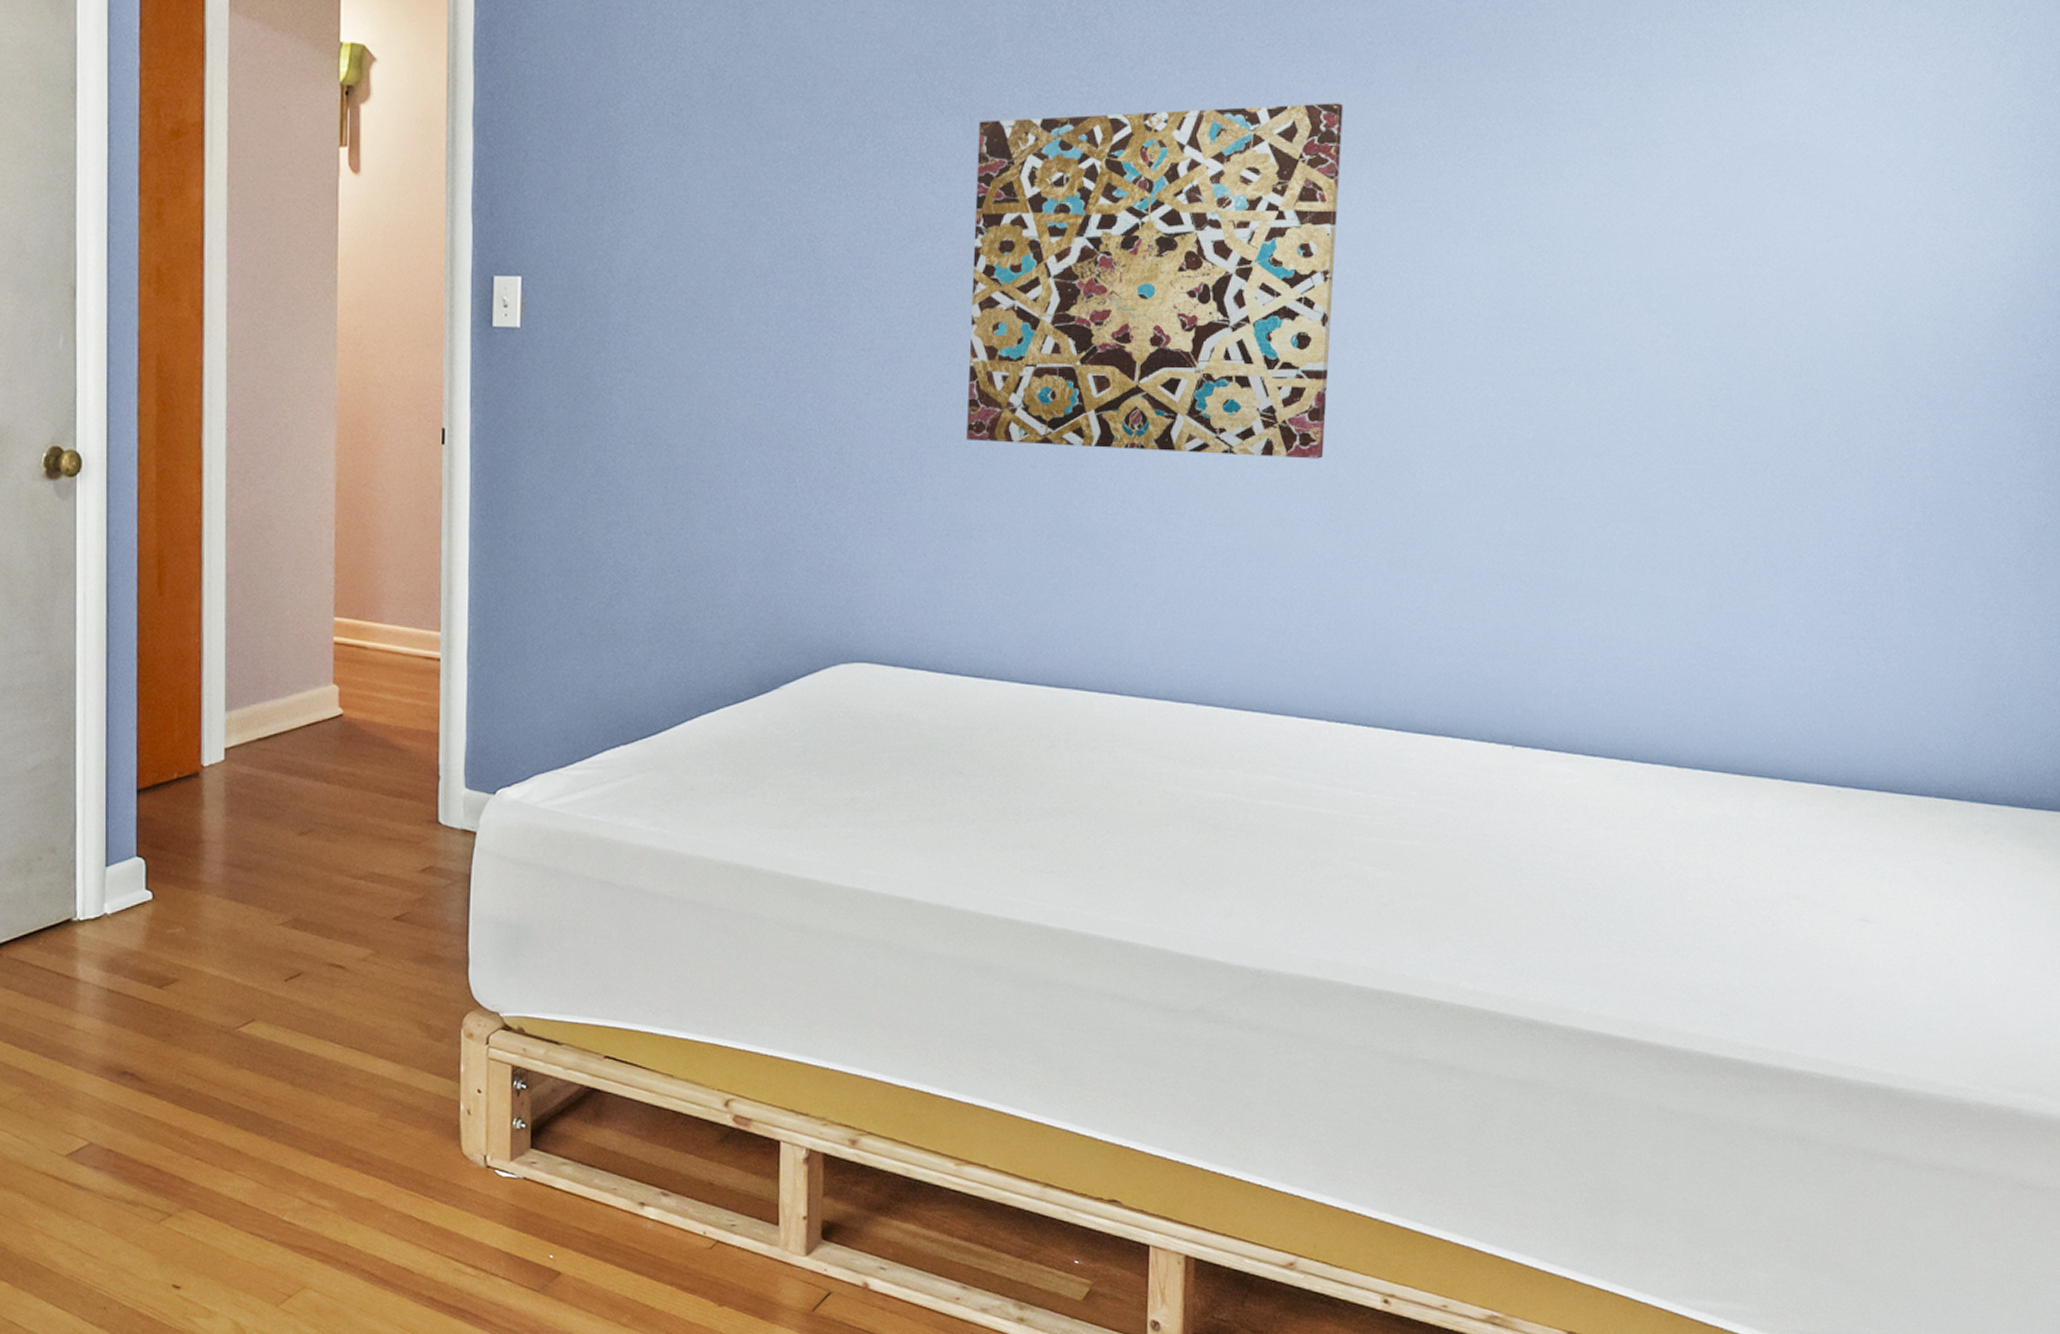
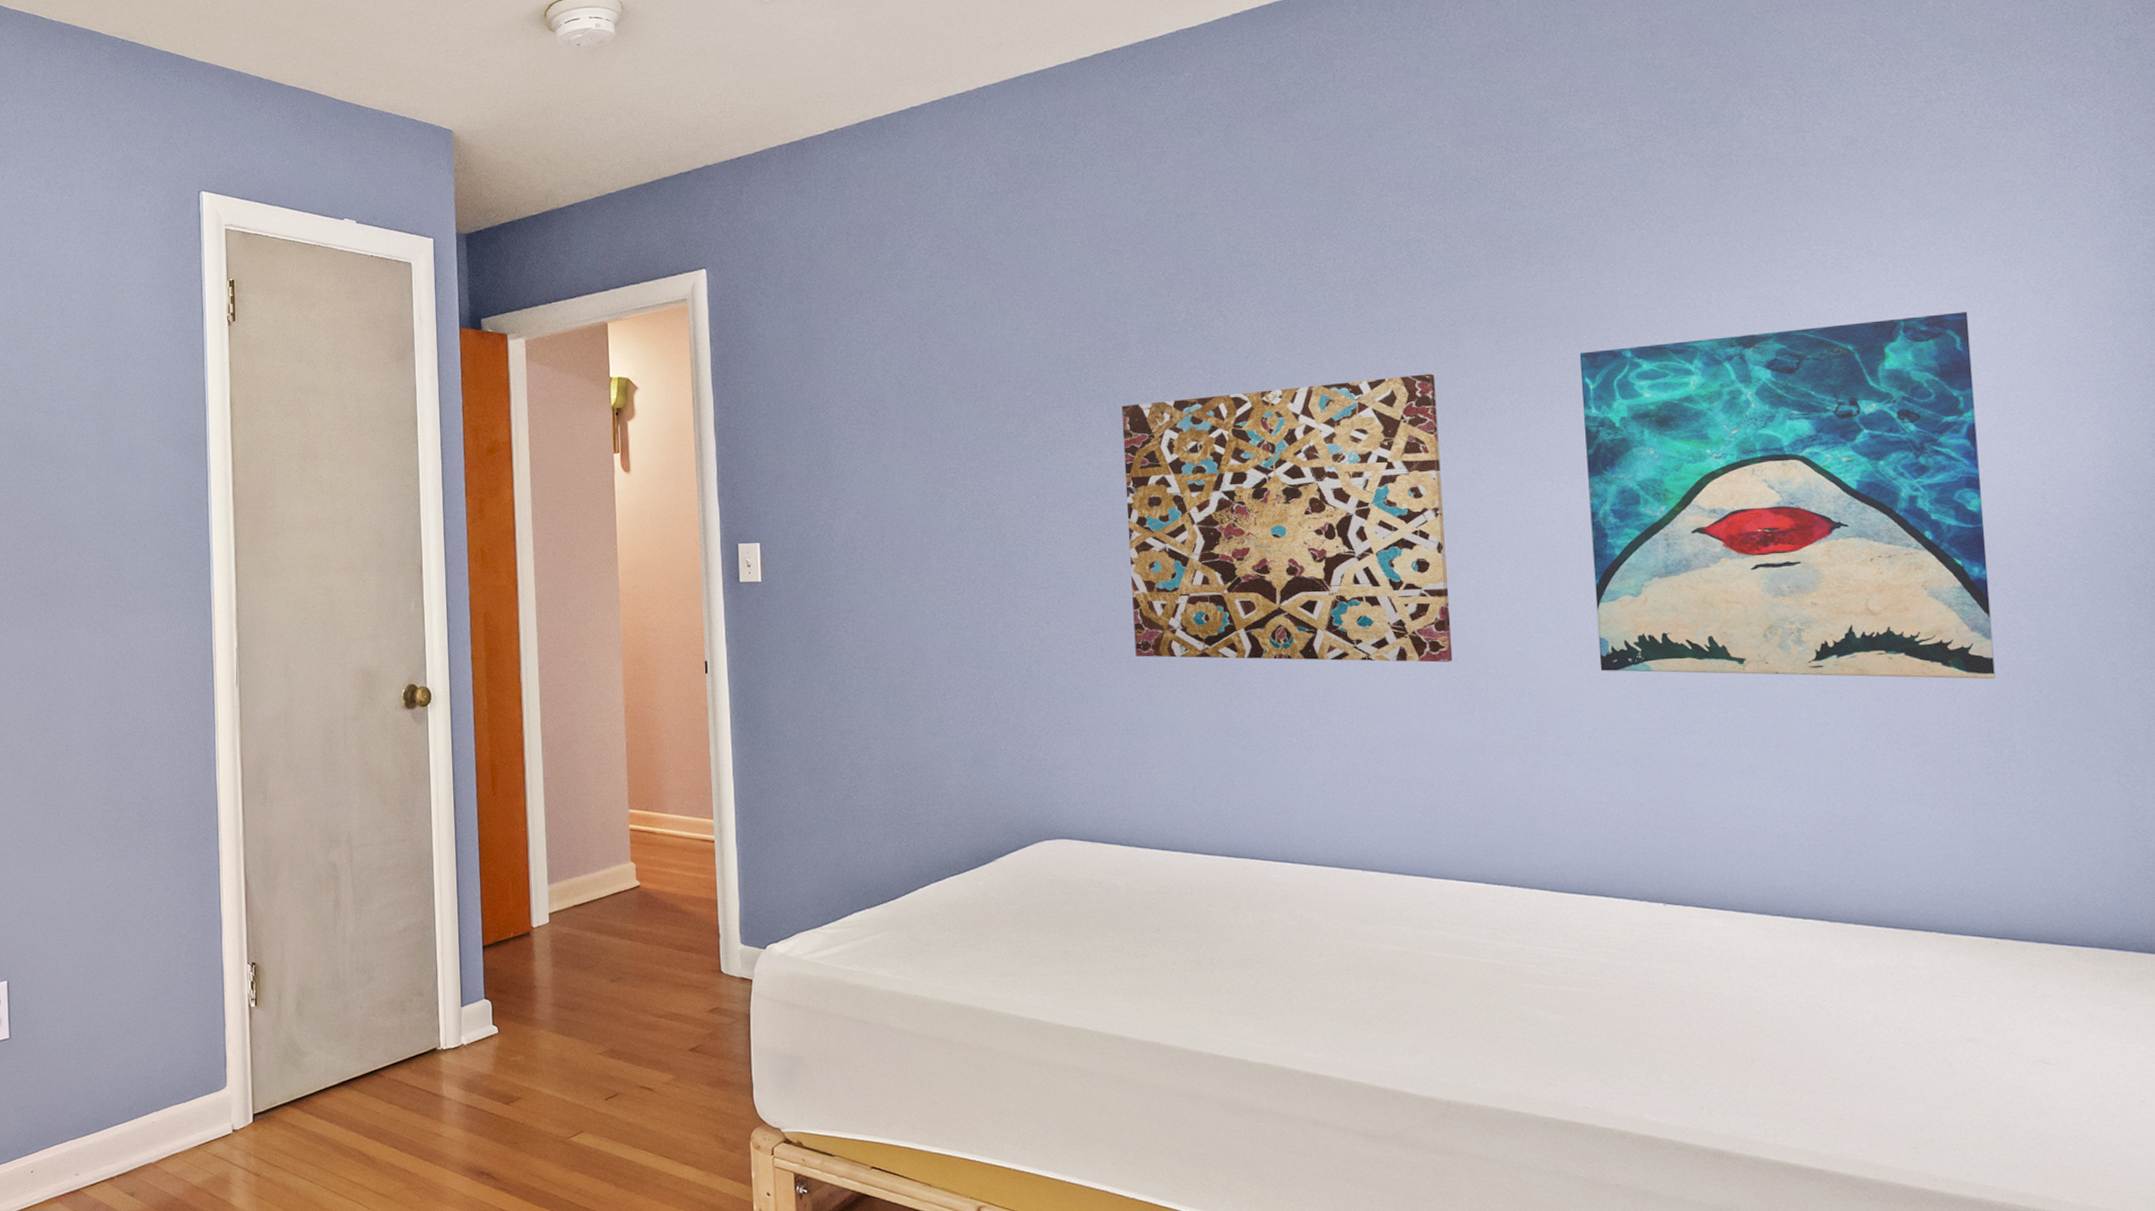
wall art: none [1480,66,1919,496] -> present [1579,312,1995,679]

